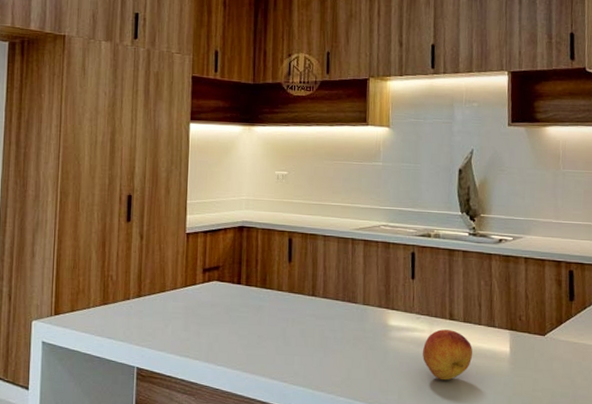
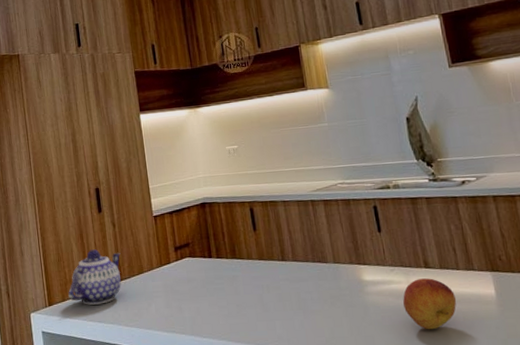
teapot: none [79,260,144,320] -> present [68,249,121,305]

